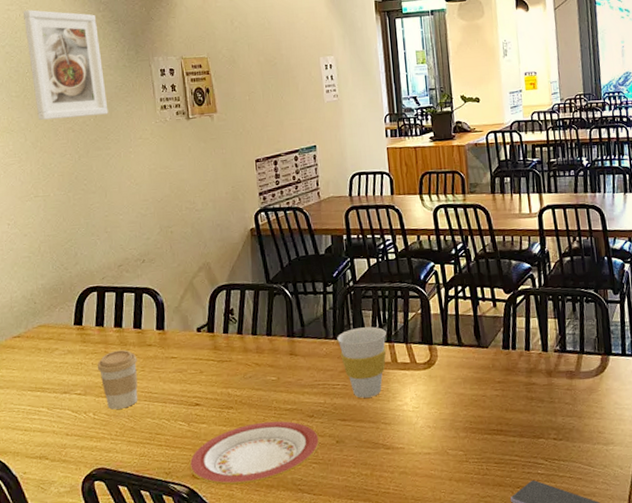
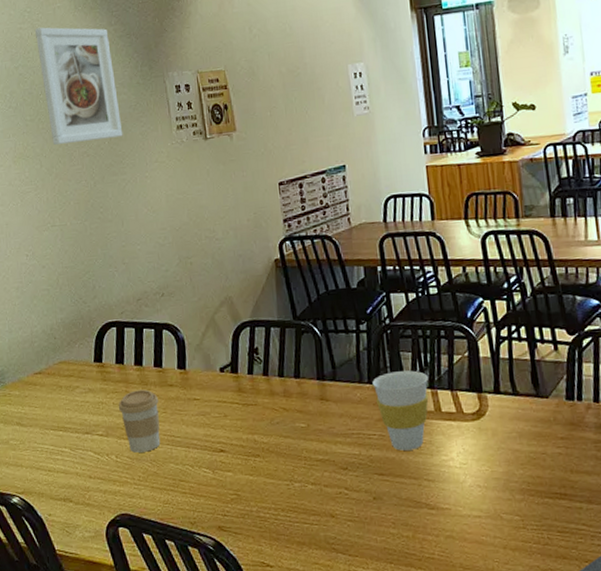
plate: present [189,420,320,486] -> none [215,472,355,540]

